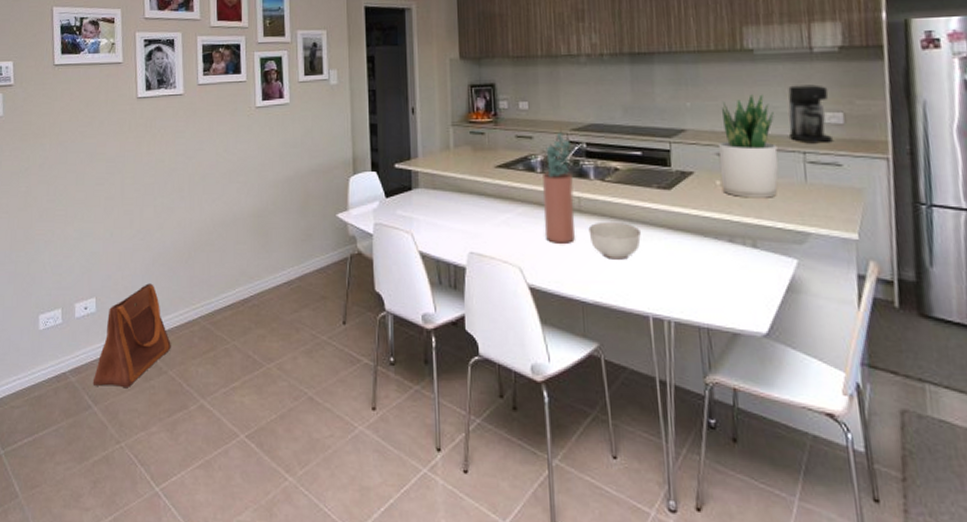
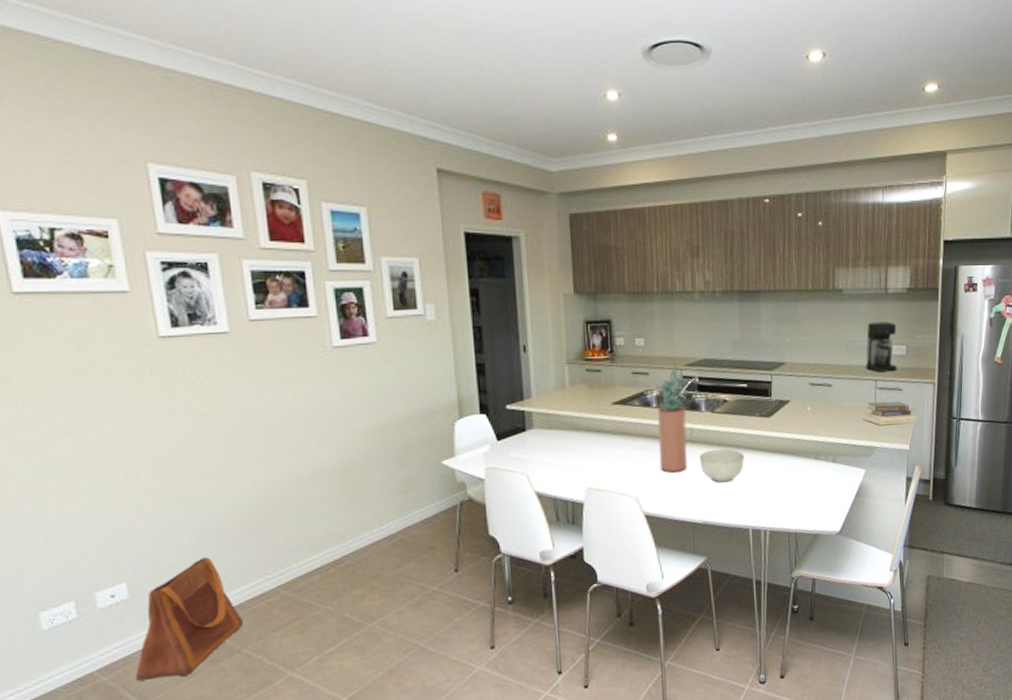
planter: present [718,94,779,198] -> none [810,330,856,421]
books: none [789,178,866,208] -> present [863,401,916,426]

